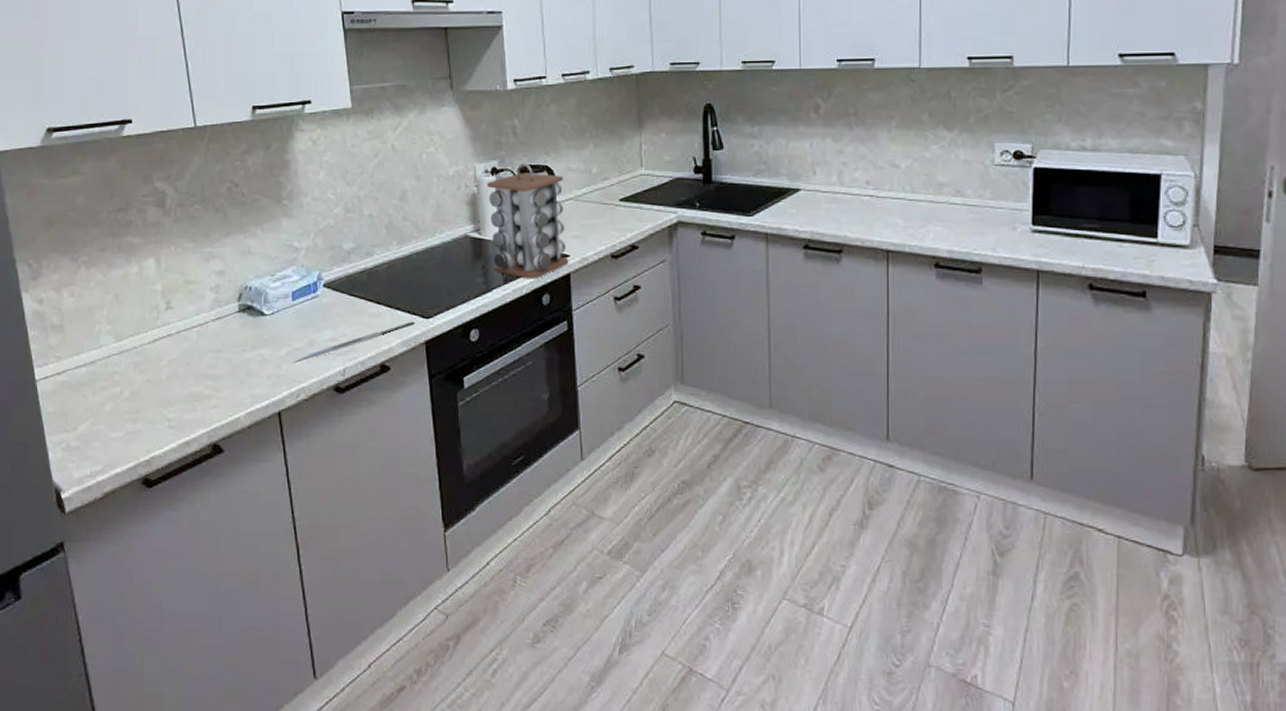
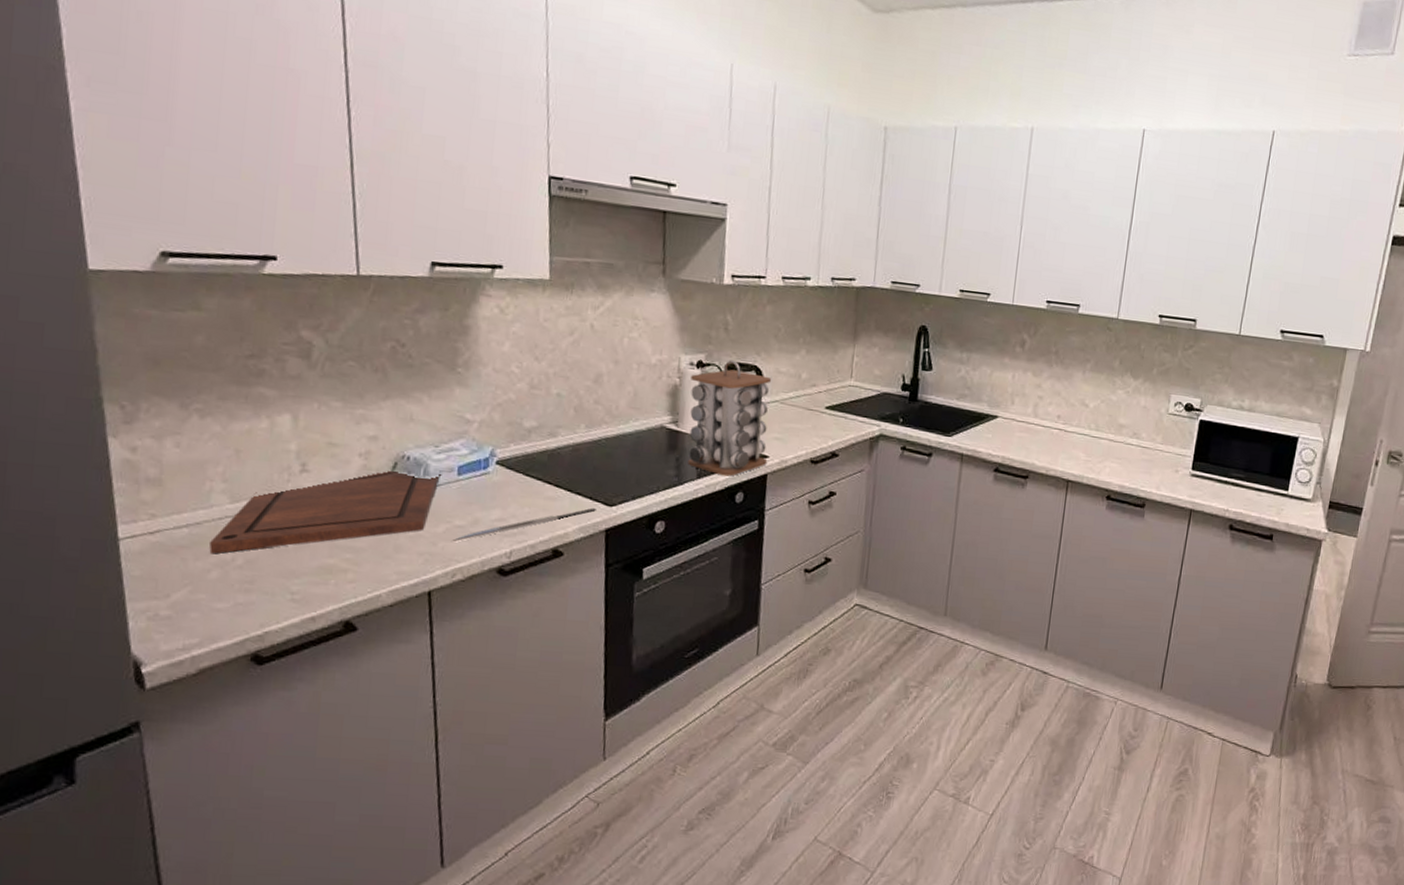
cutting board: none [102,301,278,389] -> present [208,471,440,554]

